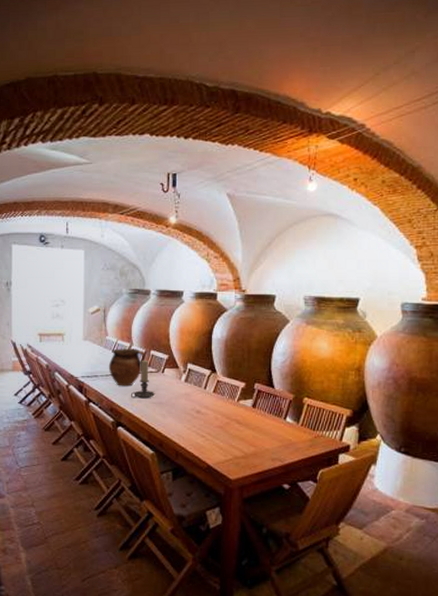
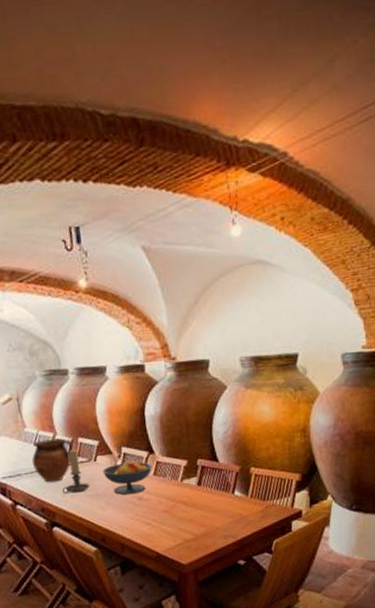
fruit bowl: none [168,376,213,407] -> present [102,460,152,495]

